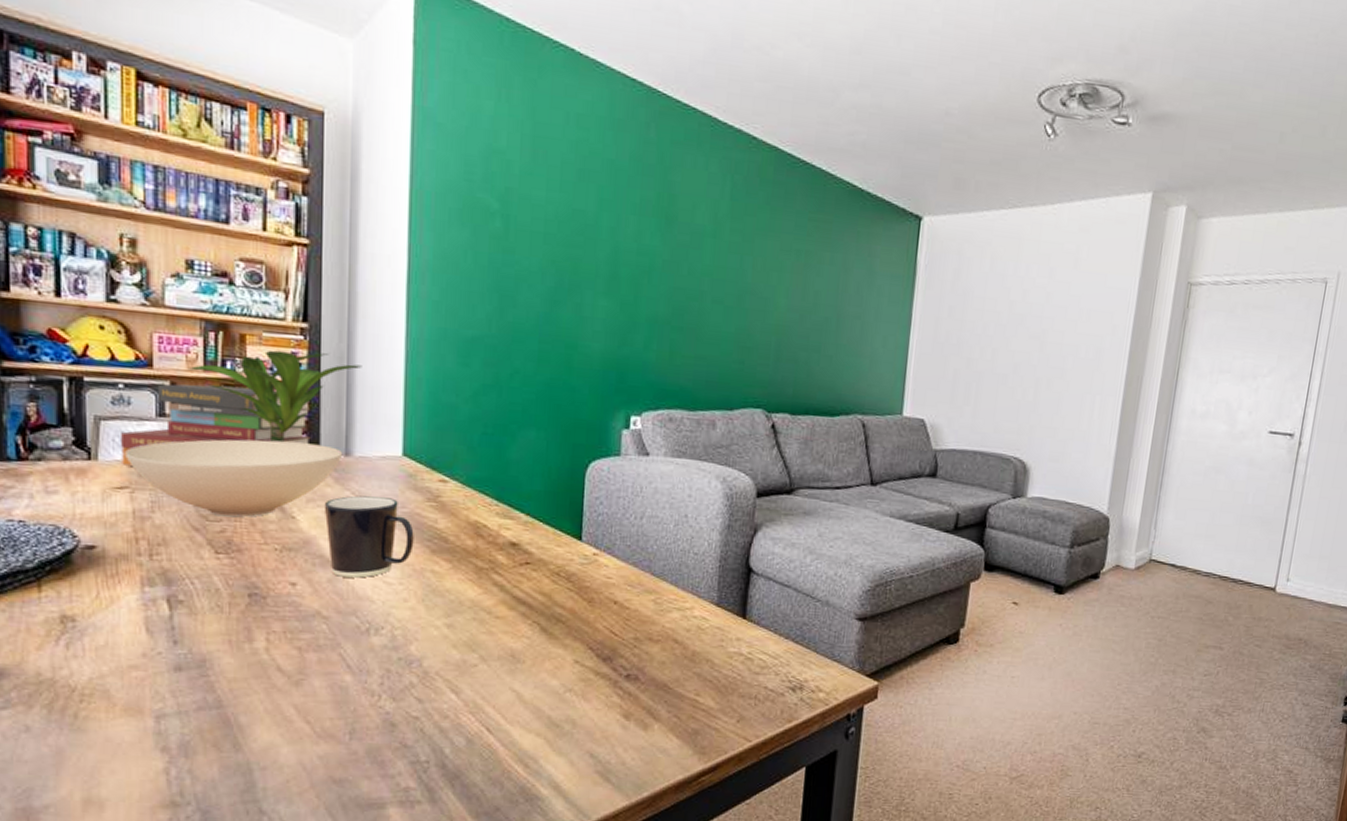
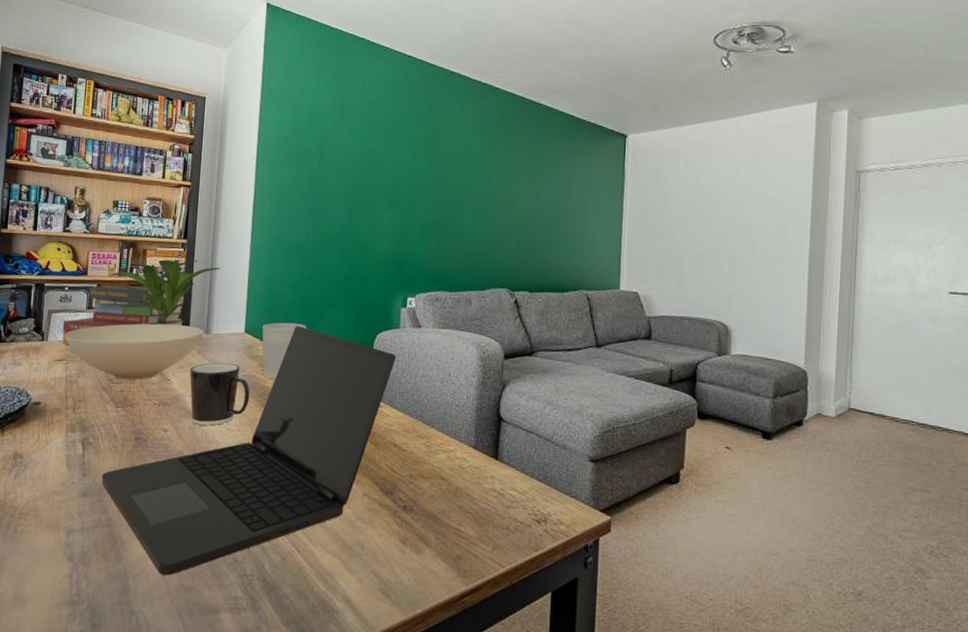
laptop: none [201,449,616,766] -> present [101,326,397,576]
candle holder: none [428,443,492,518] -> present [262,322,307,379]

